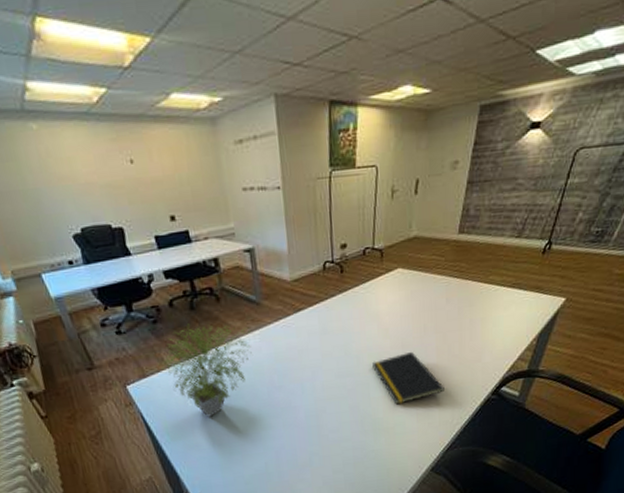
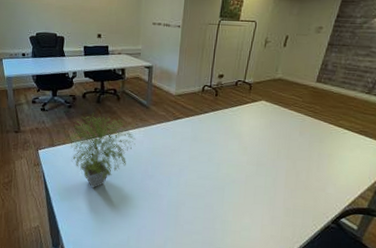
notepad: present [372,351,444,405] -> none [229,169,289,213]

